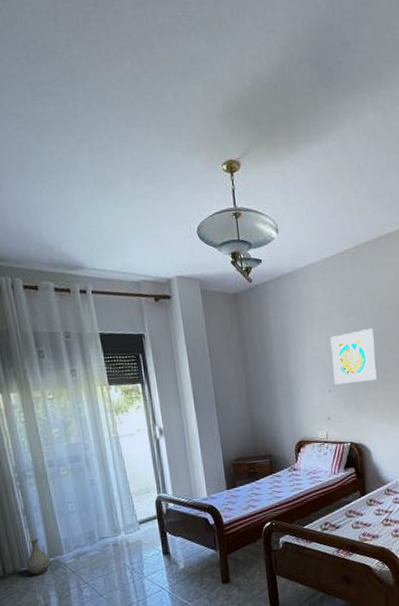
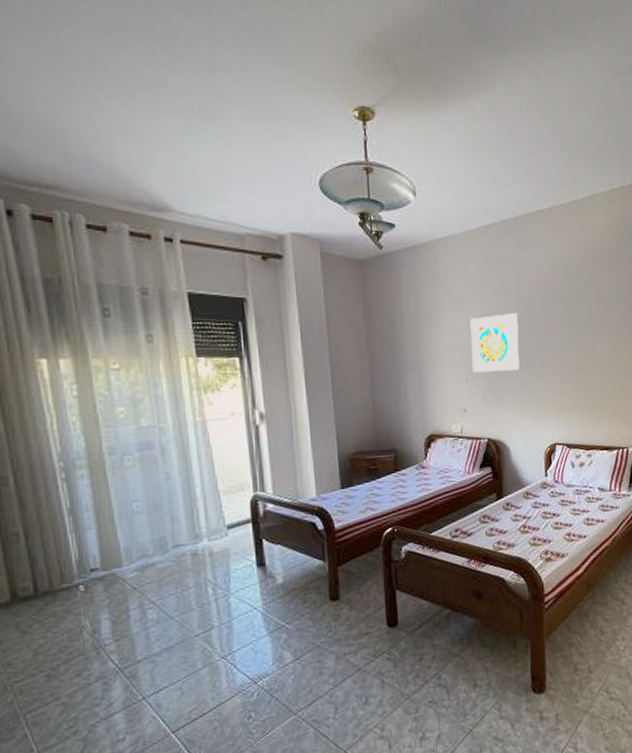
vase: present [27,538,51,575] -> none [70,546,104,594]

